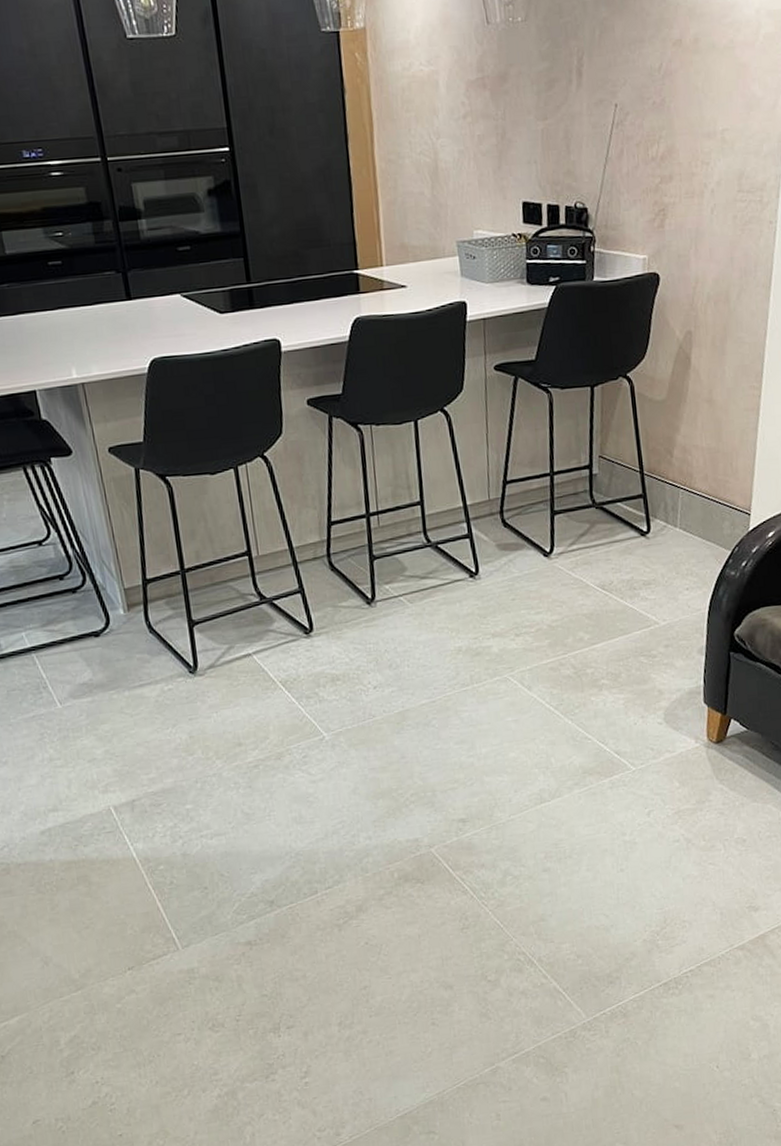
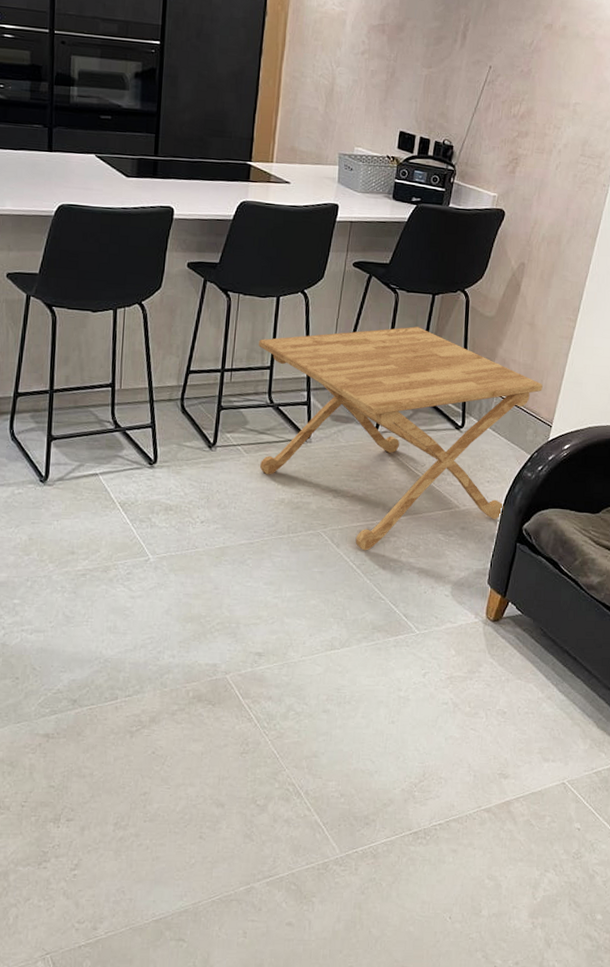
side table: none [402,426,734,689] -> present [259,326,543,551]

